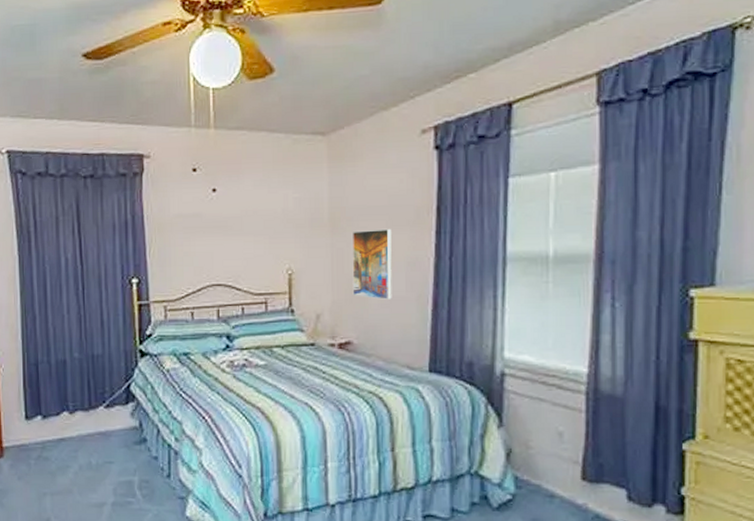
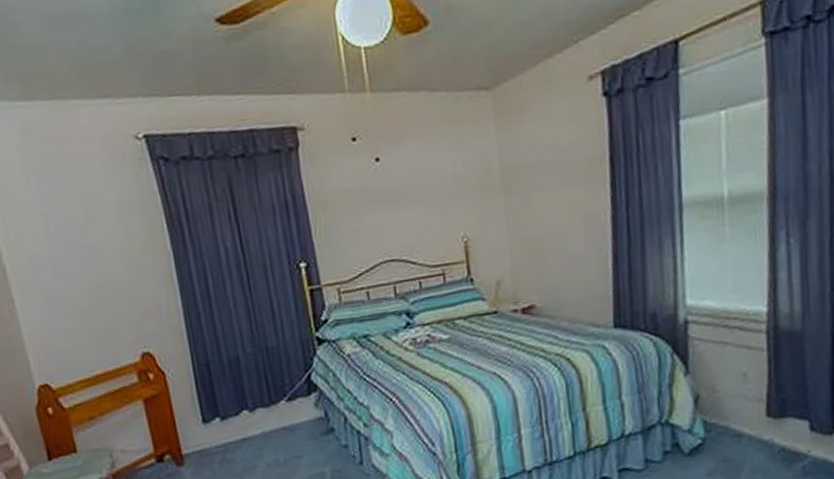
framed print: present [352,228,392,299] -> none [526,184,572,259]

